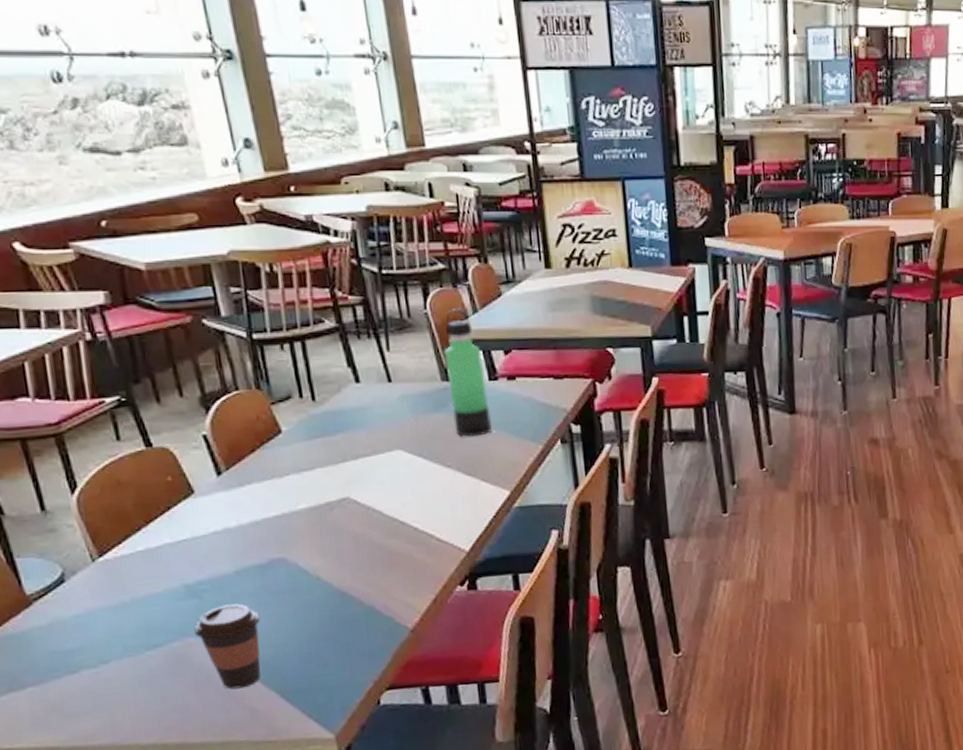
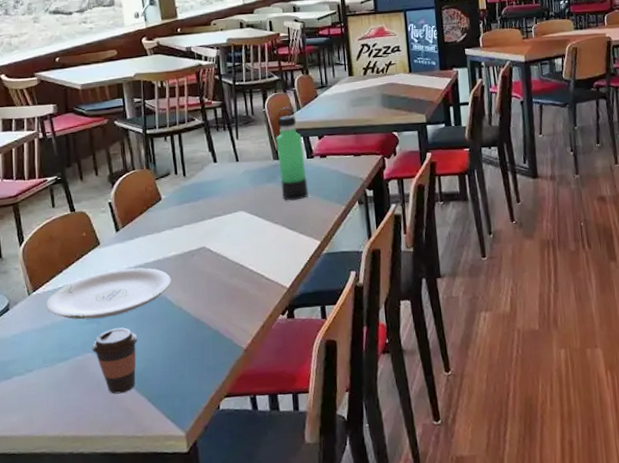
plate: none [119,524,304,594] -> present [45,267,172,320]

